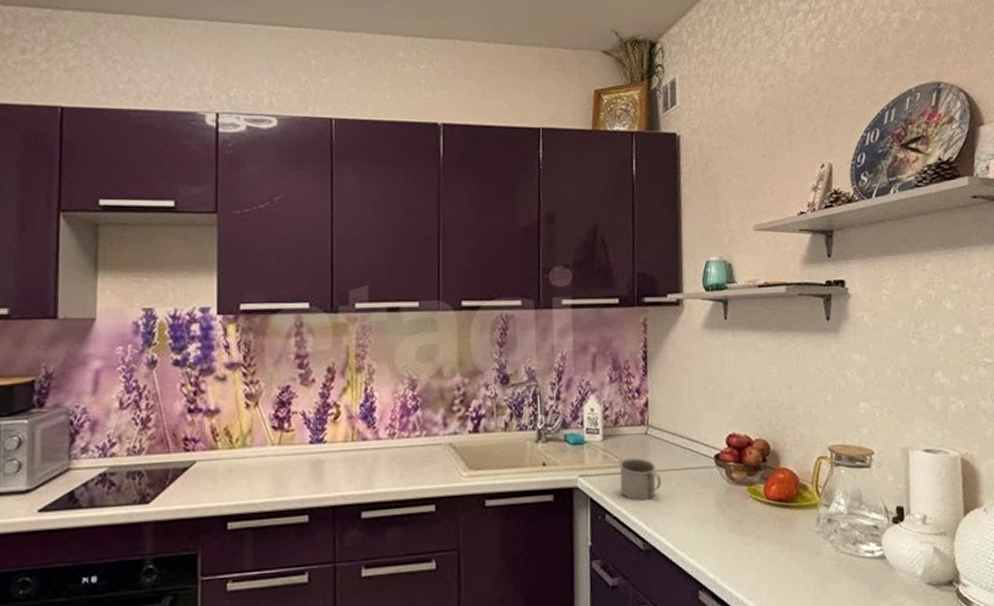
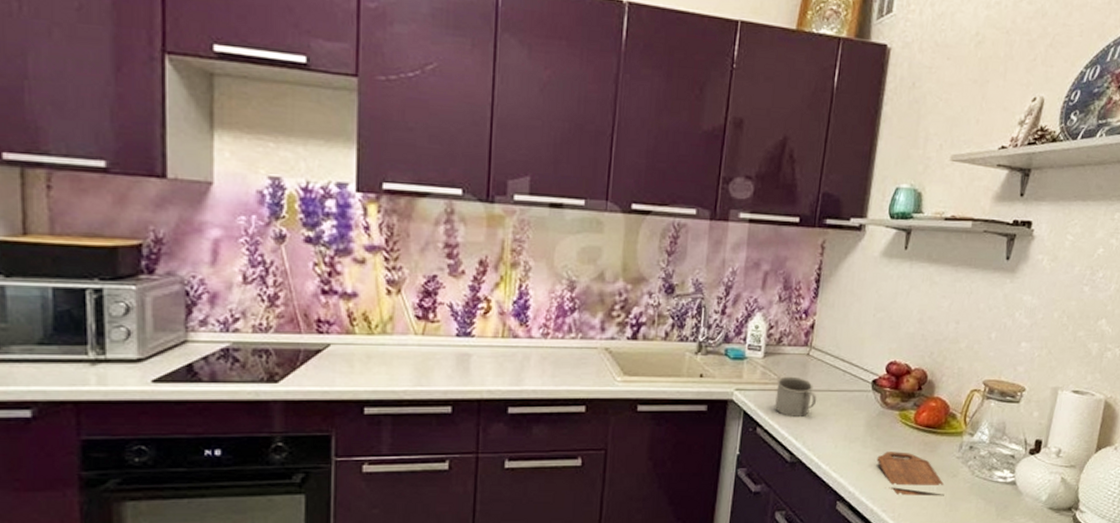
cutting board: none [733,530,811,580] -> present [877,452,945,496]

